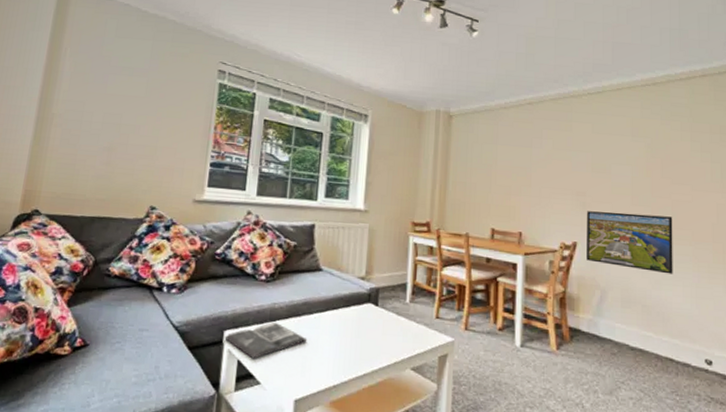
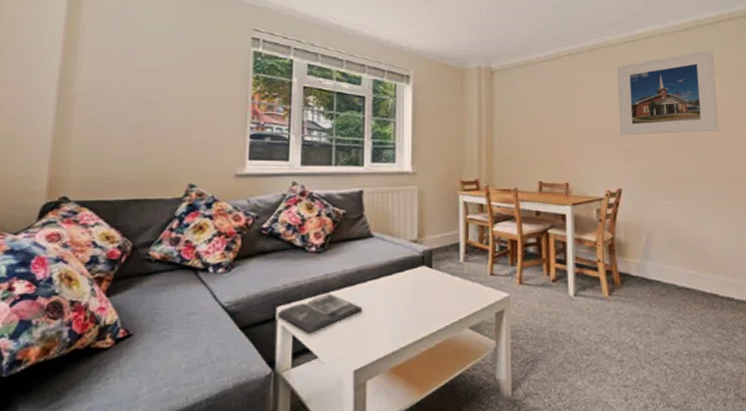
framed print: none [579,106,685,190] -> present [617,50,719,135]
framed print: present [587,211,673,274] -> none [629,157,713,213]

